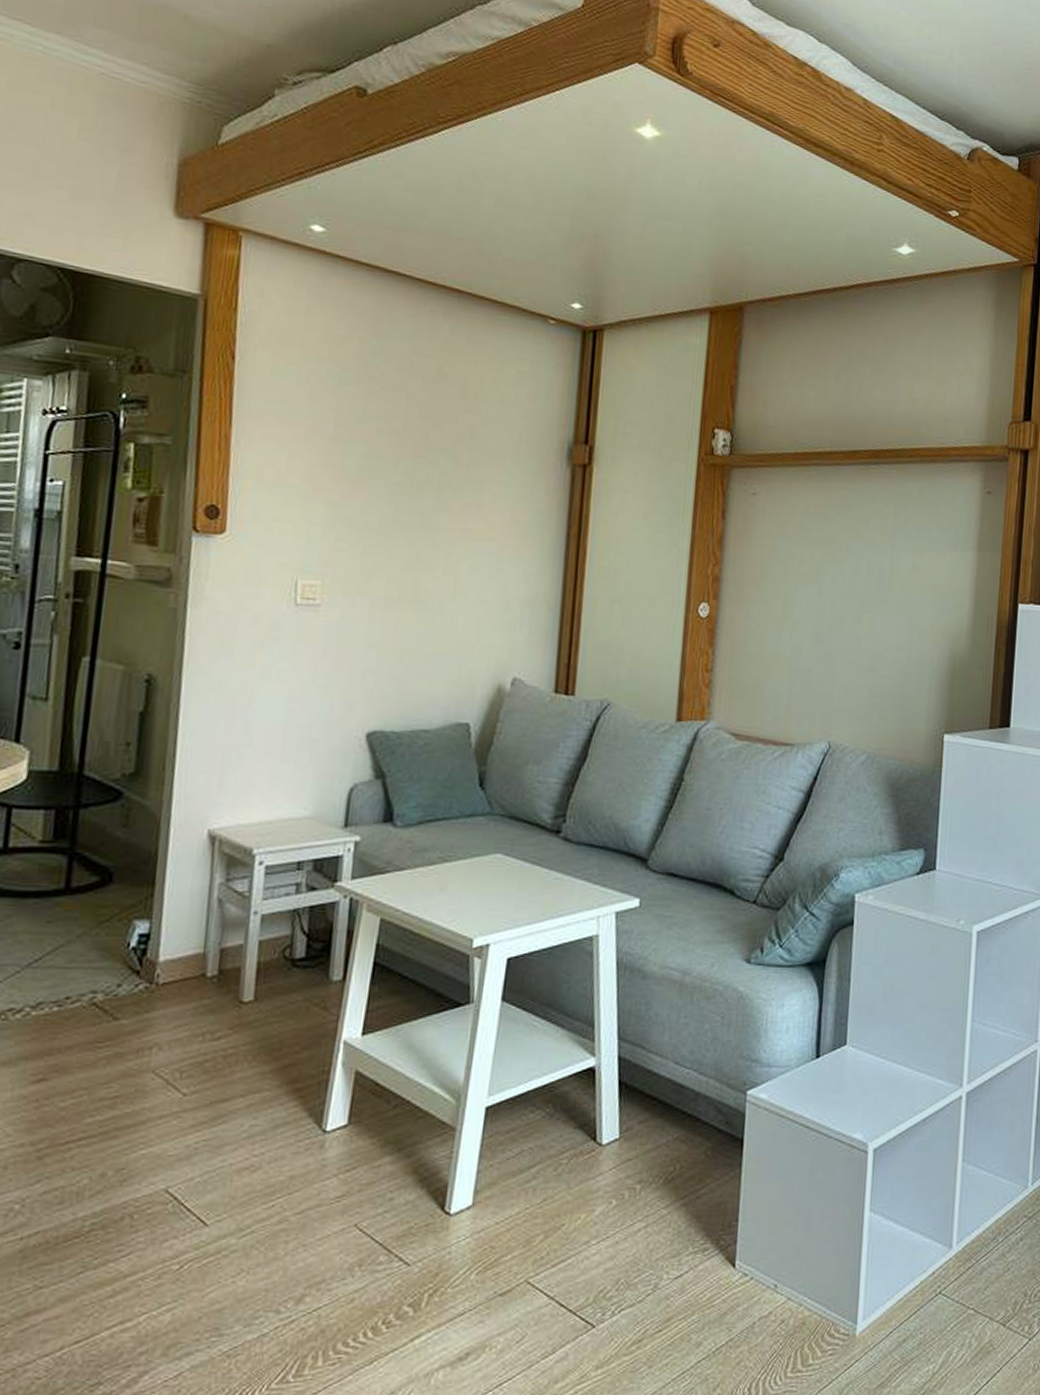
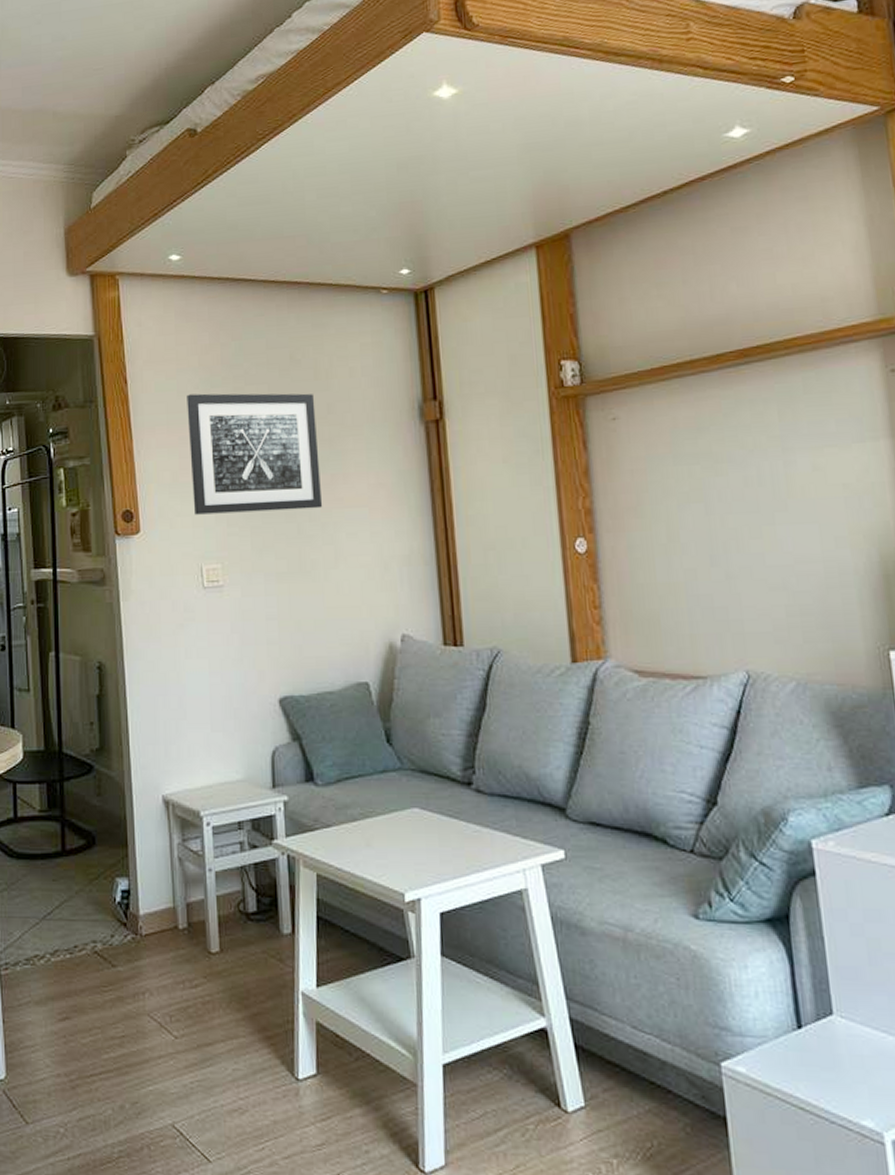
wall art: none [297,386,458,537] -> present [187,393,323,515]

